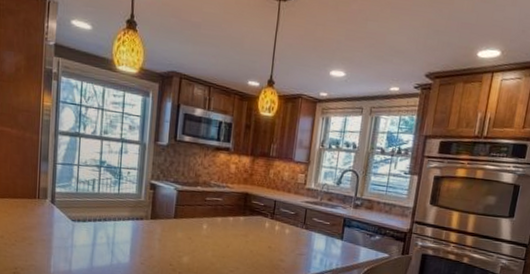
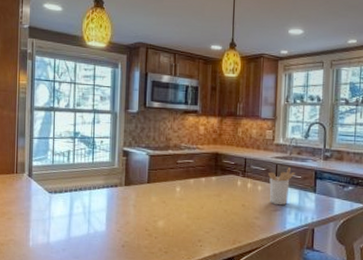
utensil holder: none [296,213,324,249] -> present [268,167,295,205]

